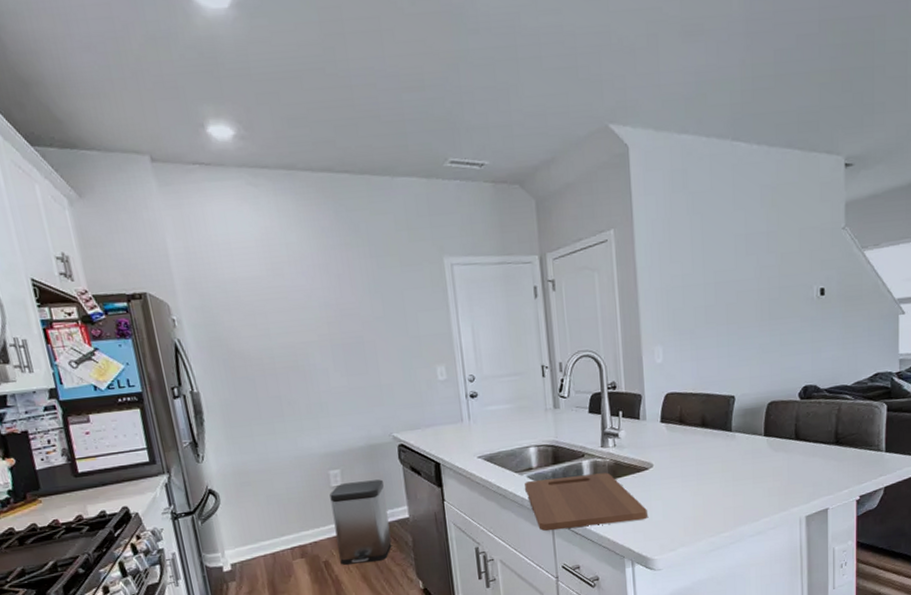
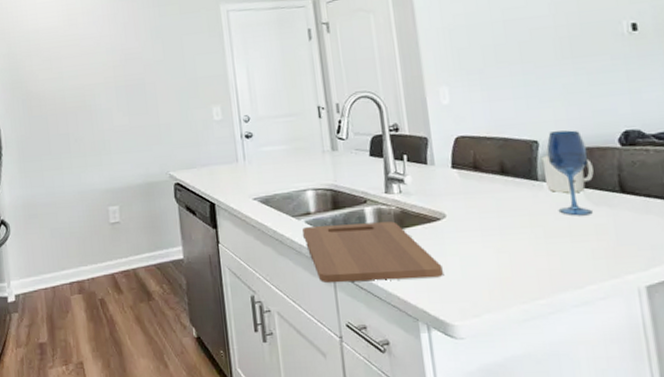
pedal bin: present [329,479,392,565] -> none [108,218,166,304]
mug: none [736,409,776,442] -> present [541,156,594,193]
wineglass: none [741,386,774,461] -> present [546,130,594,216]

